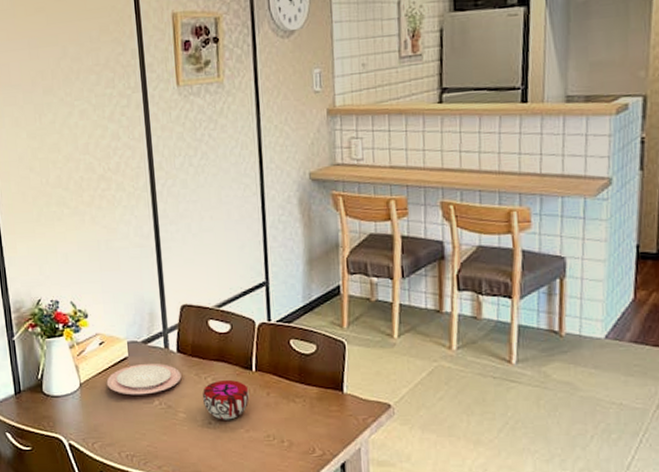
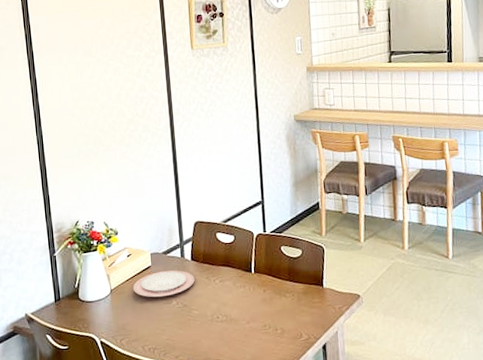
decorative bowl: present [203,379,250,420] -> none [212,281,250,315]

